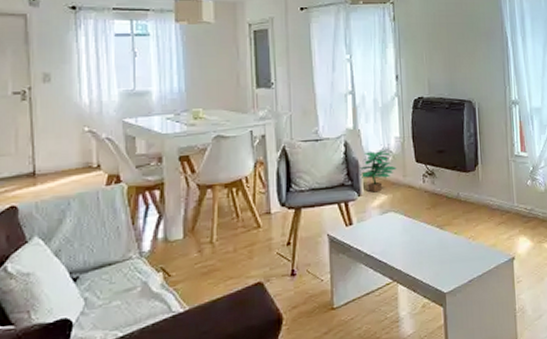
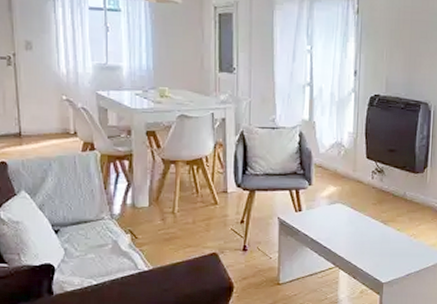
potted plant: present [359,151,397,193] -> none [311,144,348,183]

